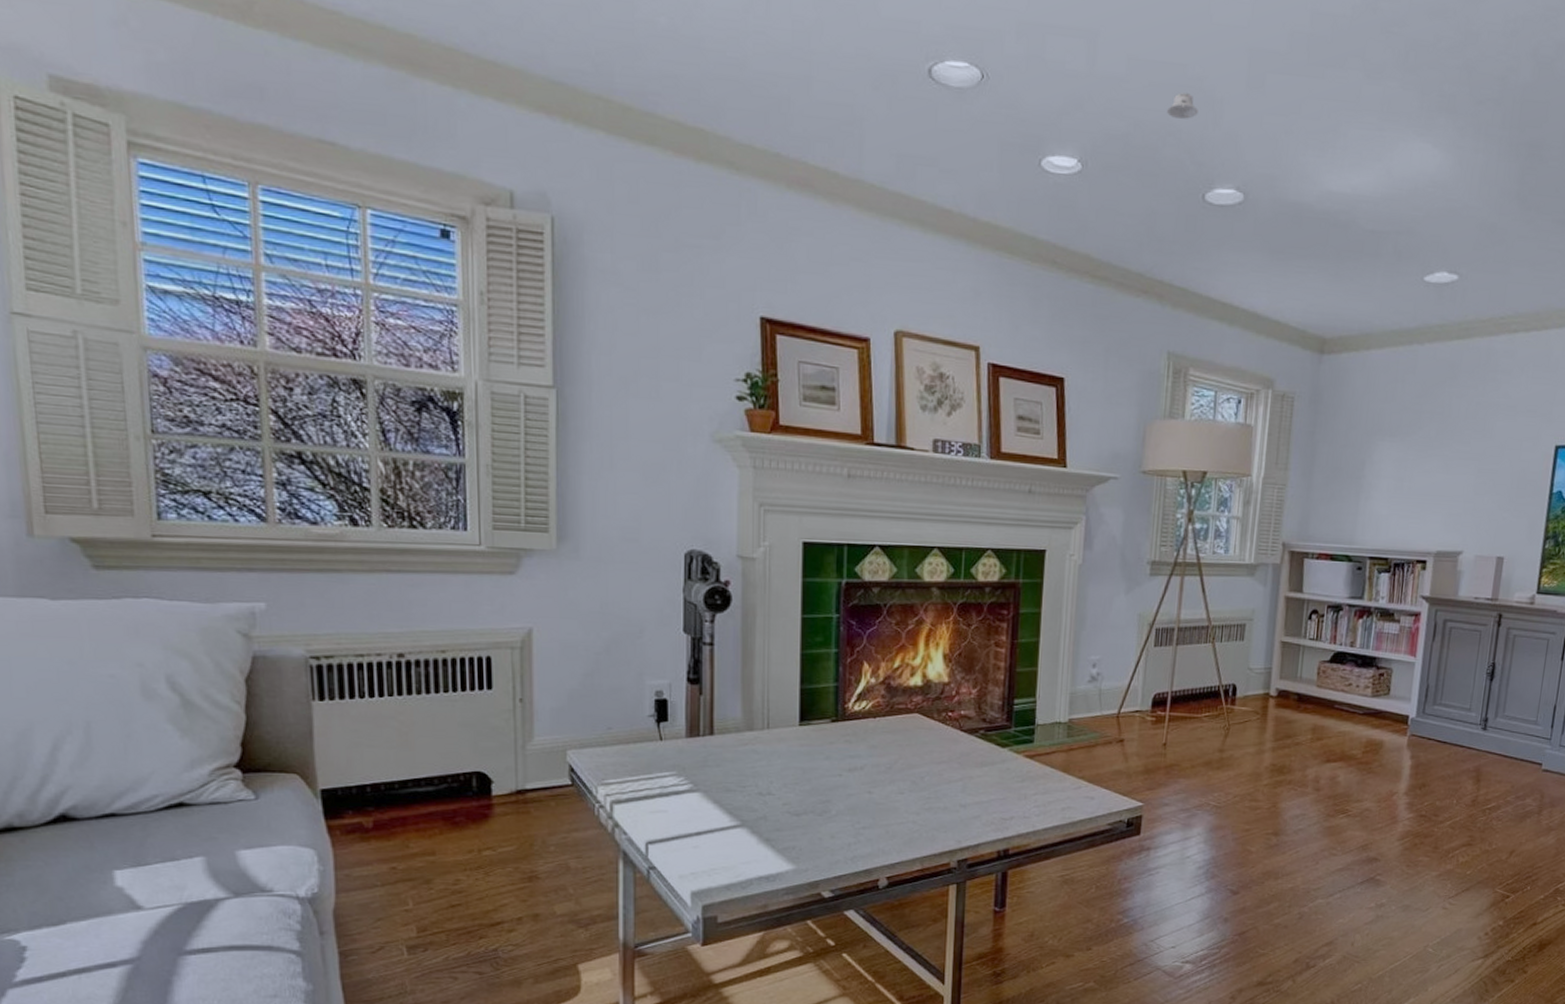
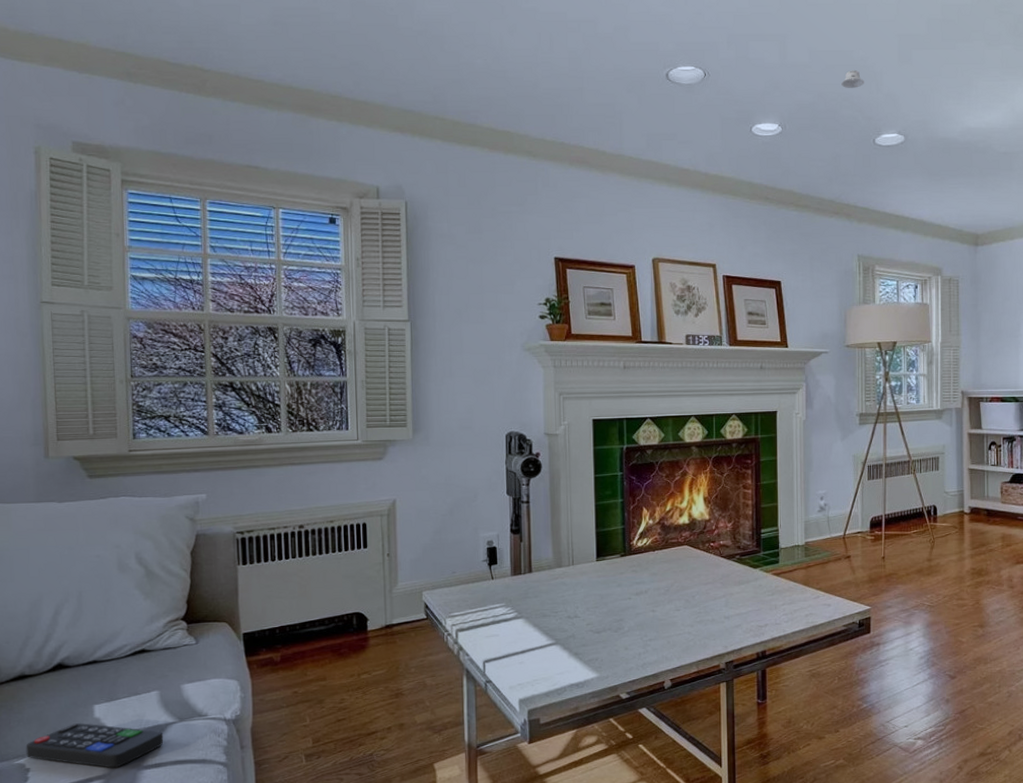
remote control: none [19,892,214,951] -> present [26,723,164,768]

